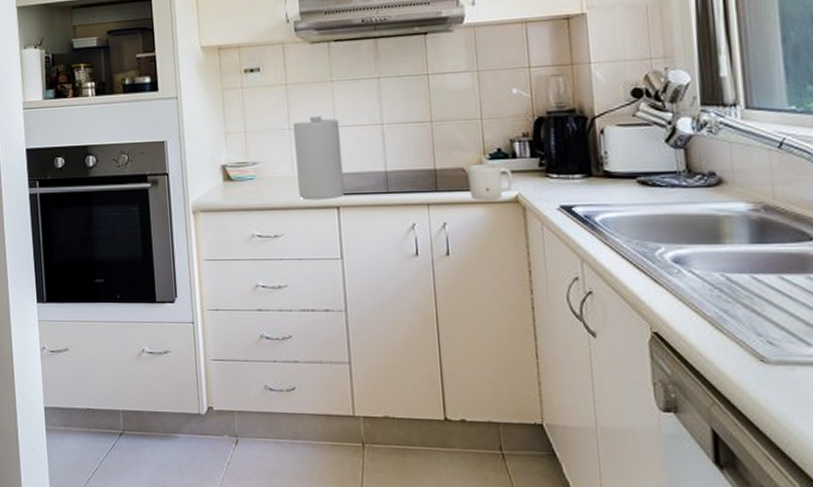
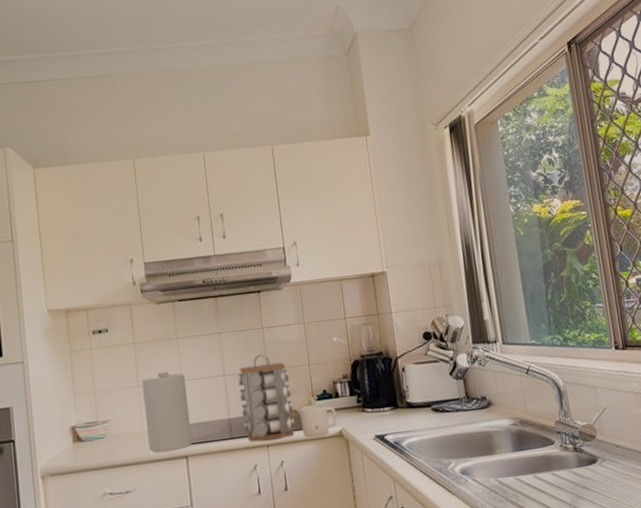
spice rack: none [397,102,463,200] -> present [237,353,296,443]

